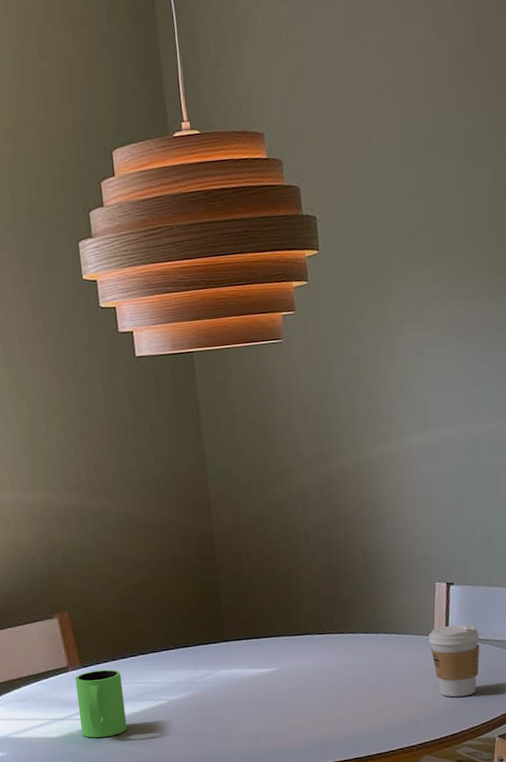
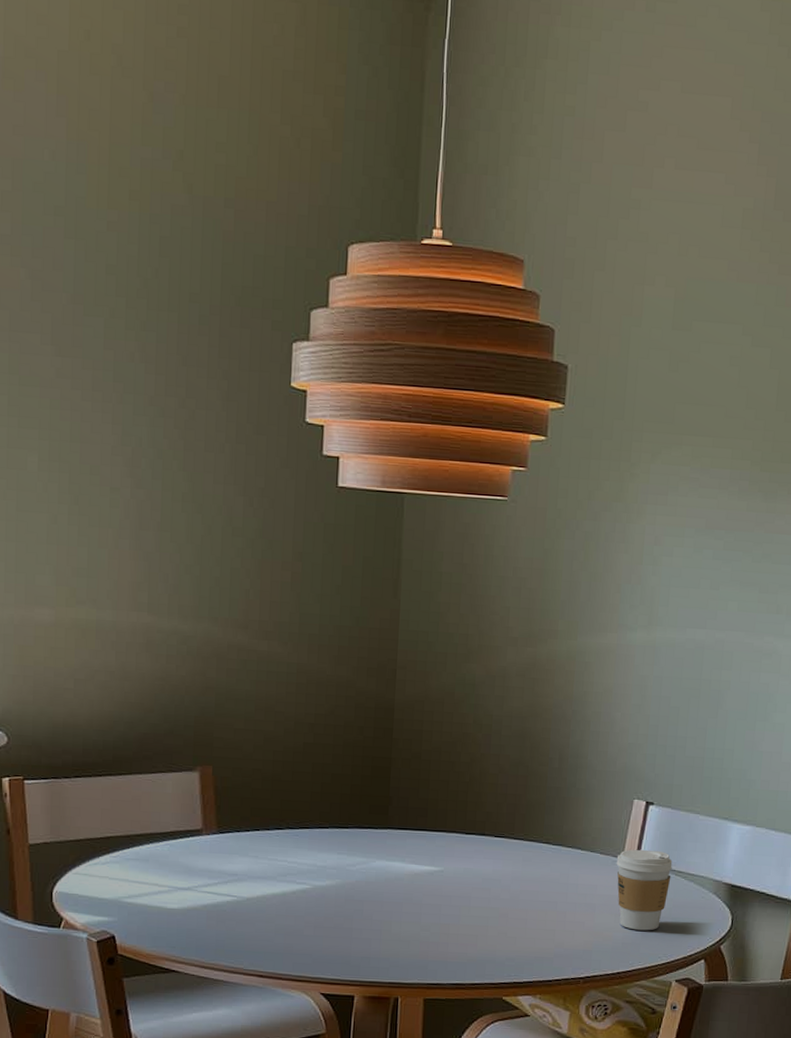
mug: present [75,669,127,738] -> none [205,839,262,917]

